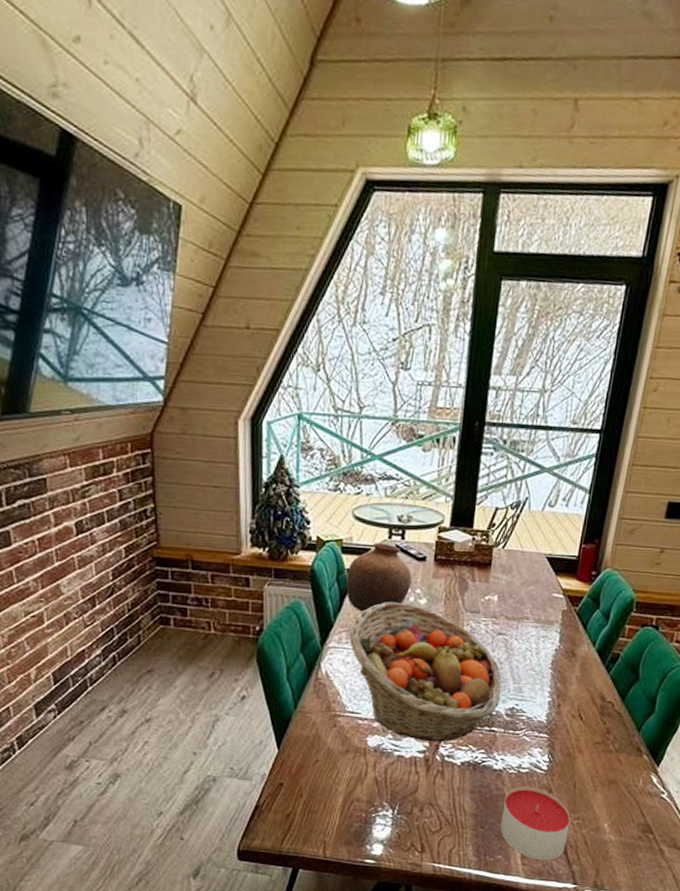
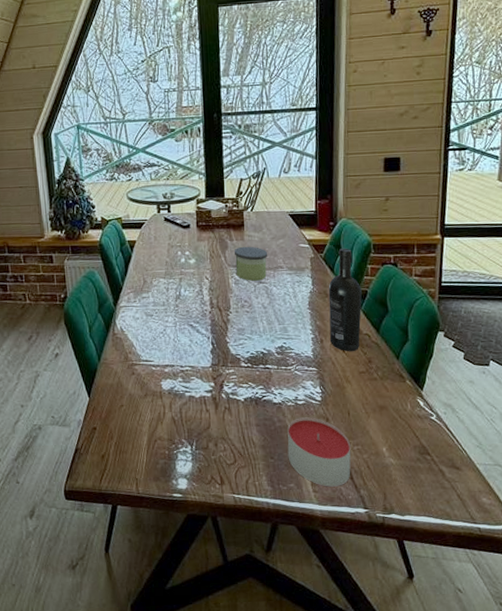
pottery: present [346,542,412,612] -> none [128,217,181,275]
fruit basket: present [349,602,502,742] -> none [136,264,270,382]
candle: none [473,589,515,632] -> present [234,246,268,281]
wine bottle: none [568,603,614,720] -> present [328,248,362,352]

